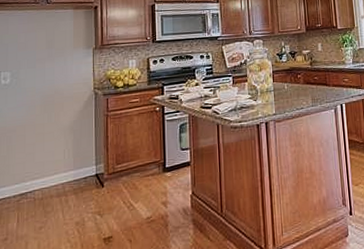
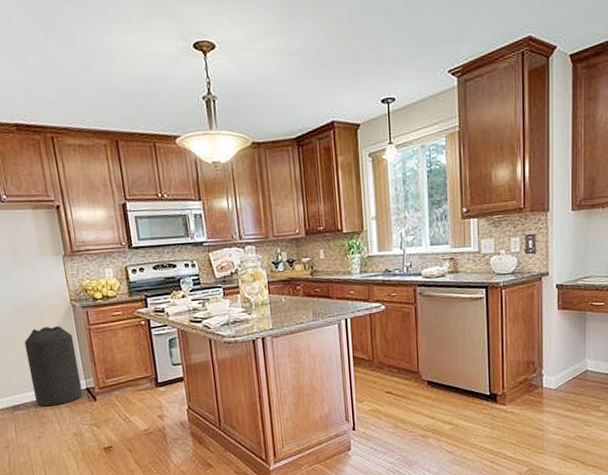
trash can: none [43,112,91,194] -> present [24,326,83,407]

